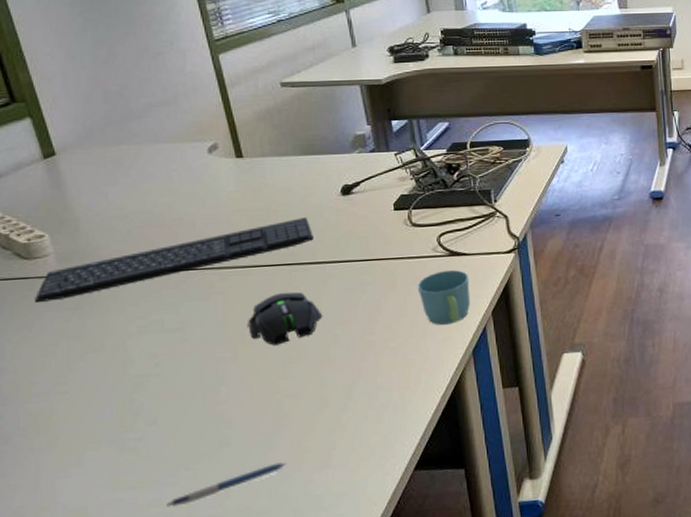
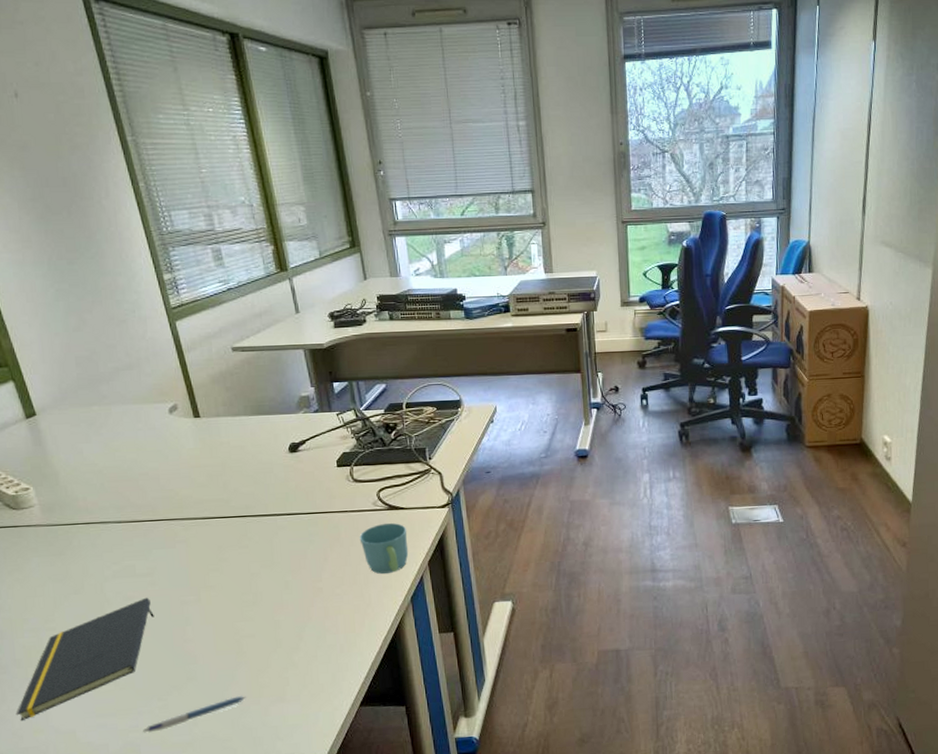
notepad: none [17,355,184,499] -> present [16,597,154,722]
keyboard: present [35,217,313,304] -> none [24,473,265,549]
mouse: present [248,291,323,345] -> none [209,541,275,590]

